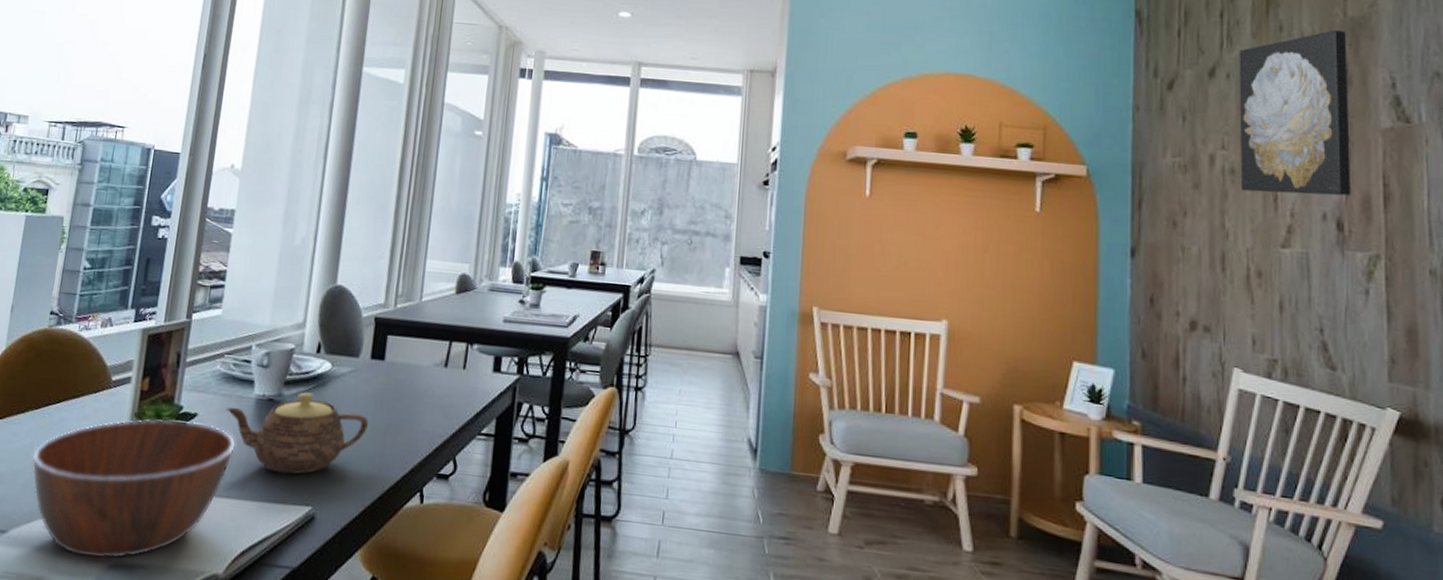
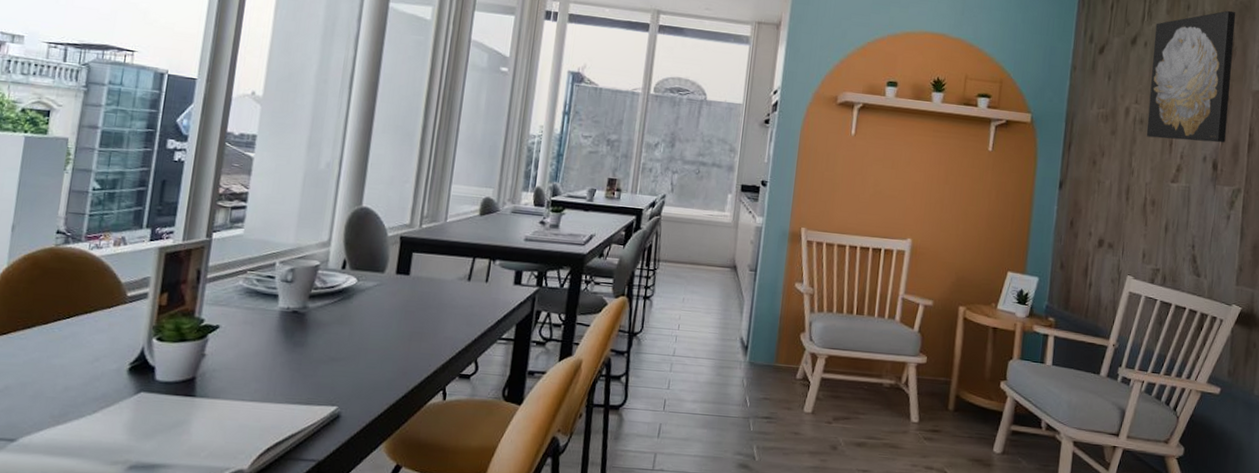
bowl: present [32,418,236,558] -> none [42,331,260,460]
teapot: present [225,392,368,475] -> none [249,305,393,379]

